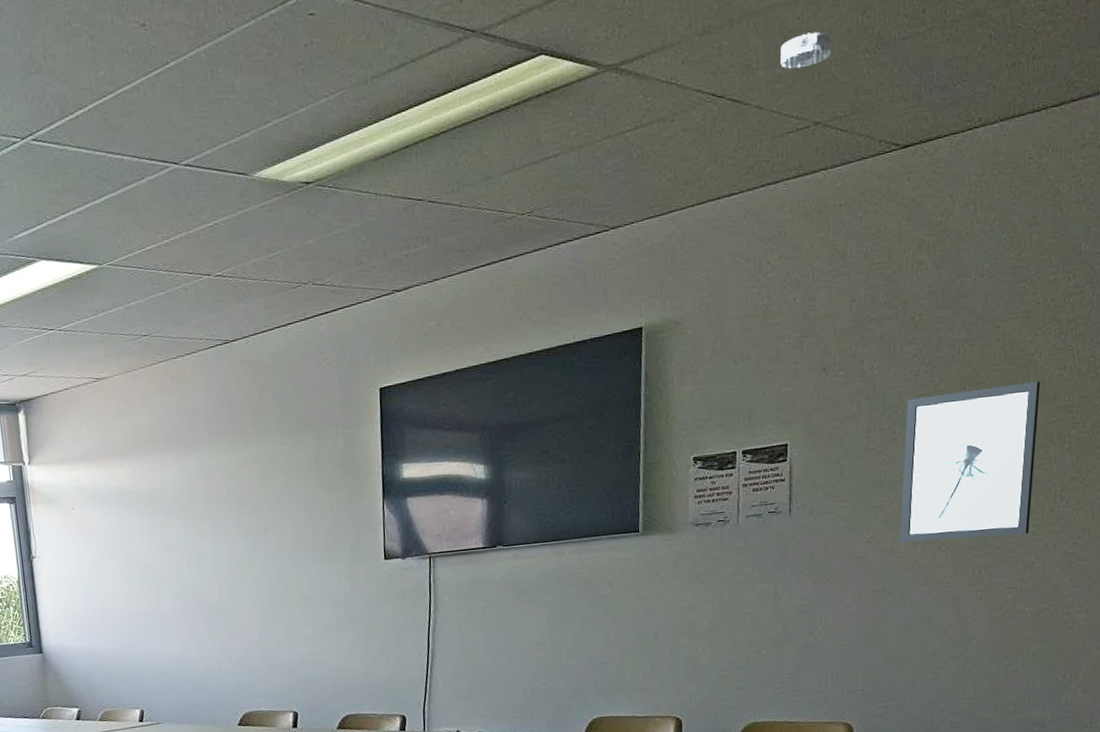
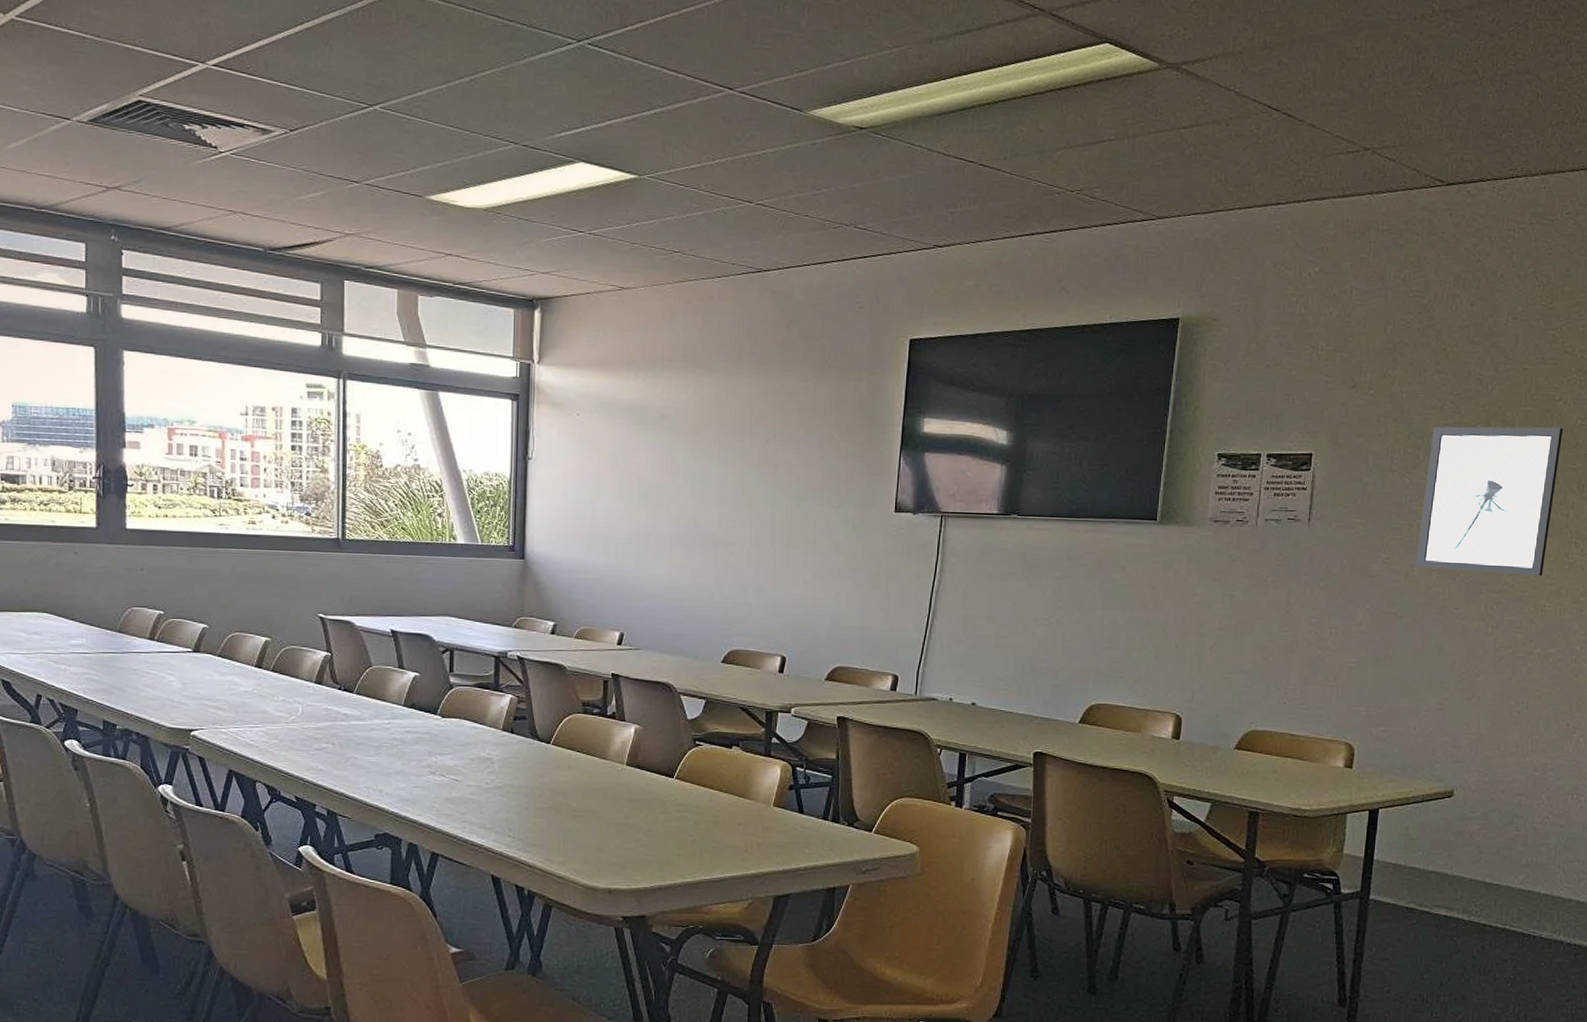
smoke detector: present [780,31,832,69] -> none [1336,63,1387,95]

